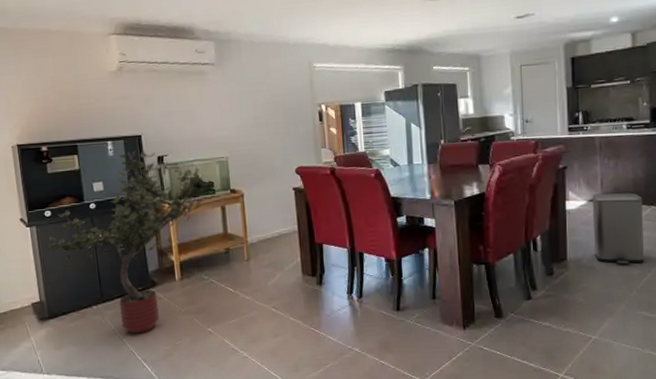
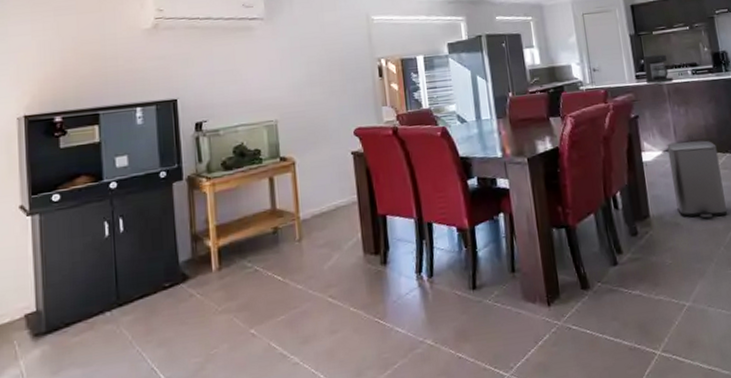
potted tree: present [44,150,204,334] -> none [48,117,248,345]
coffee maker: none [578,108,607,137] -> present [643,54,673,85]

